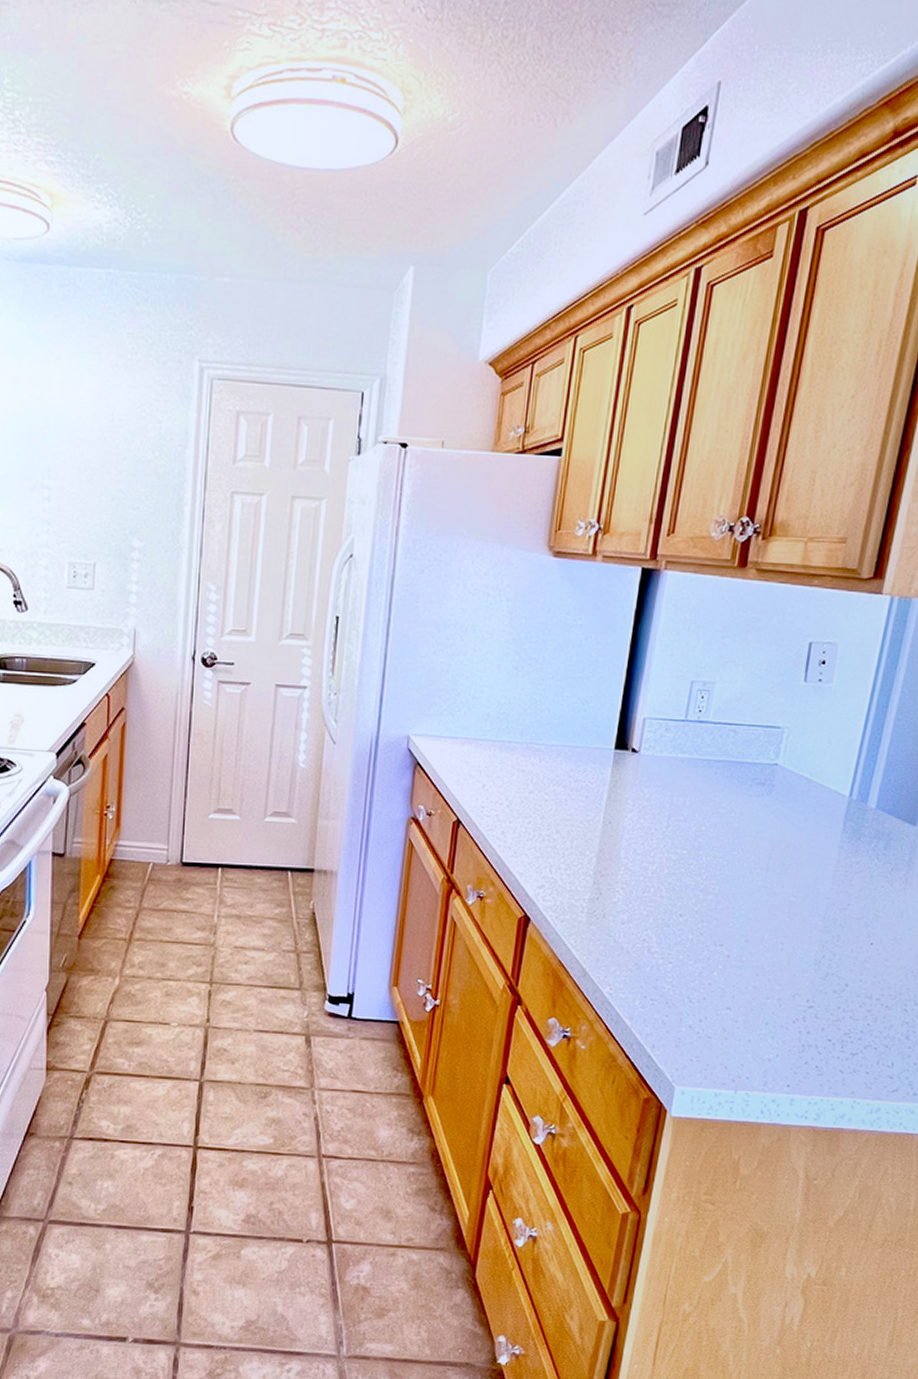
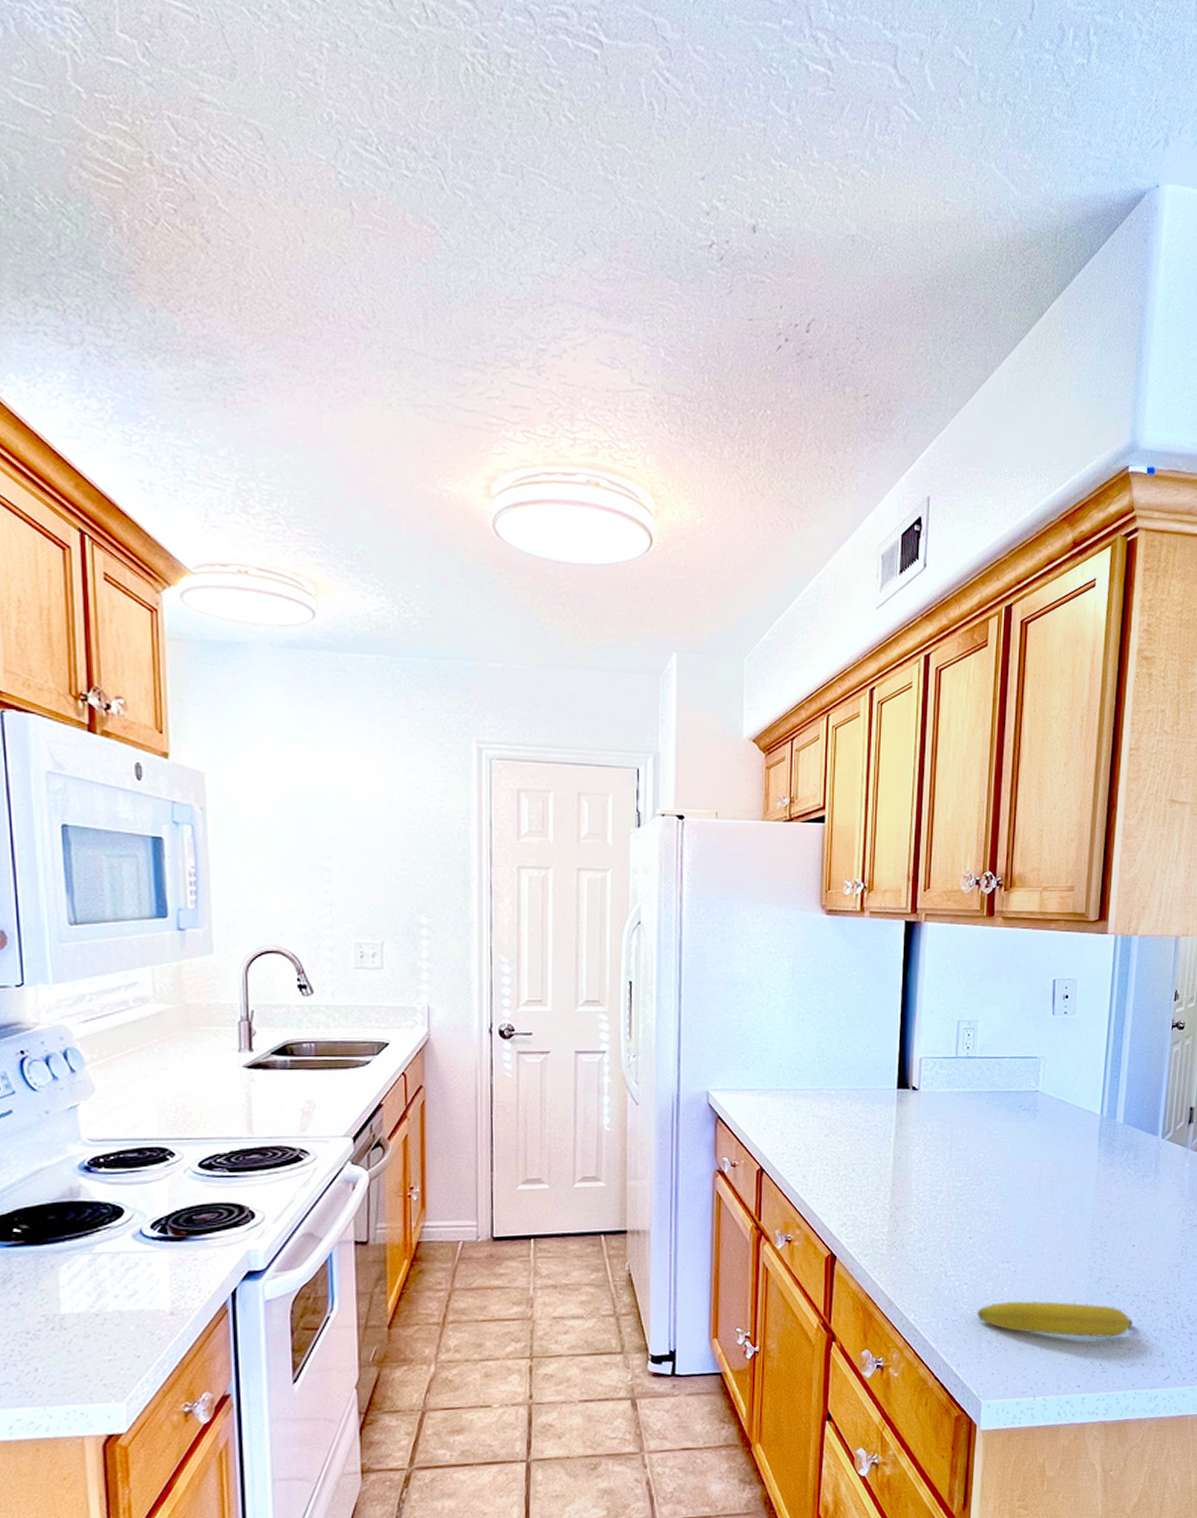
fruit: none [680,986,861,1039] -> present [977,1300,1134,1338]

